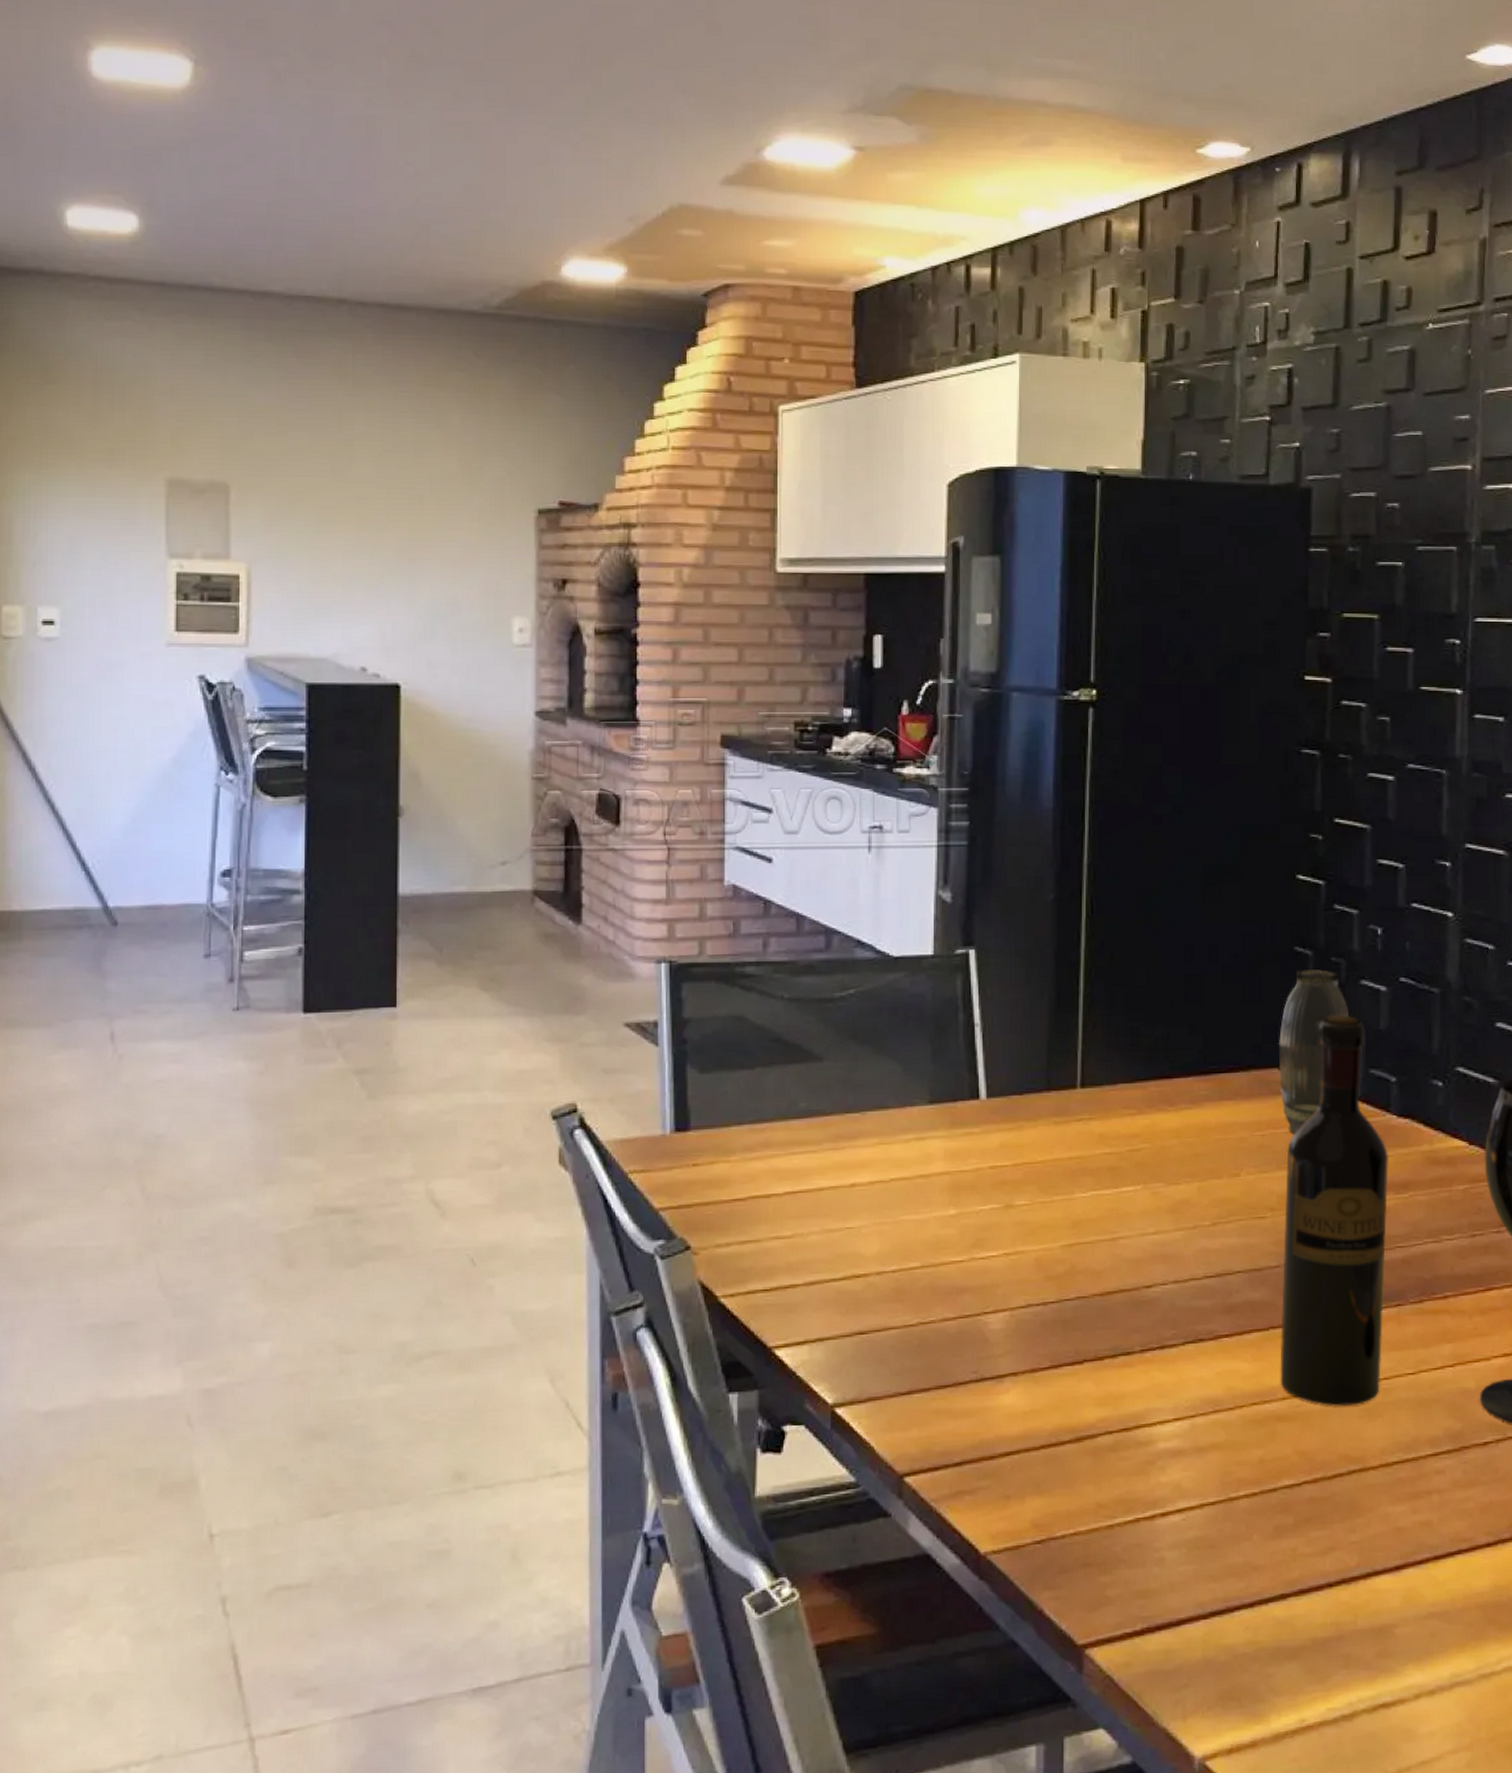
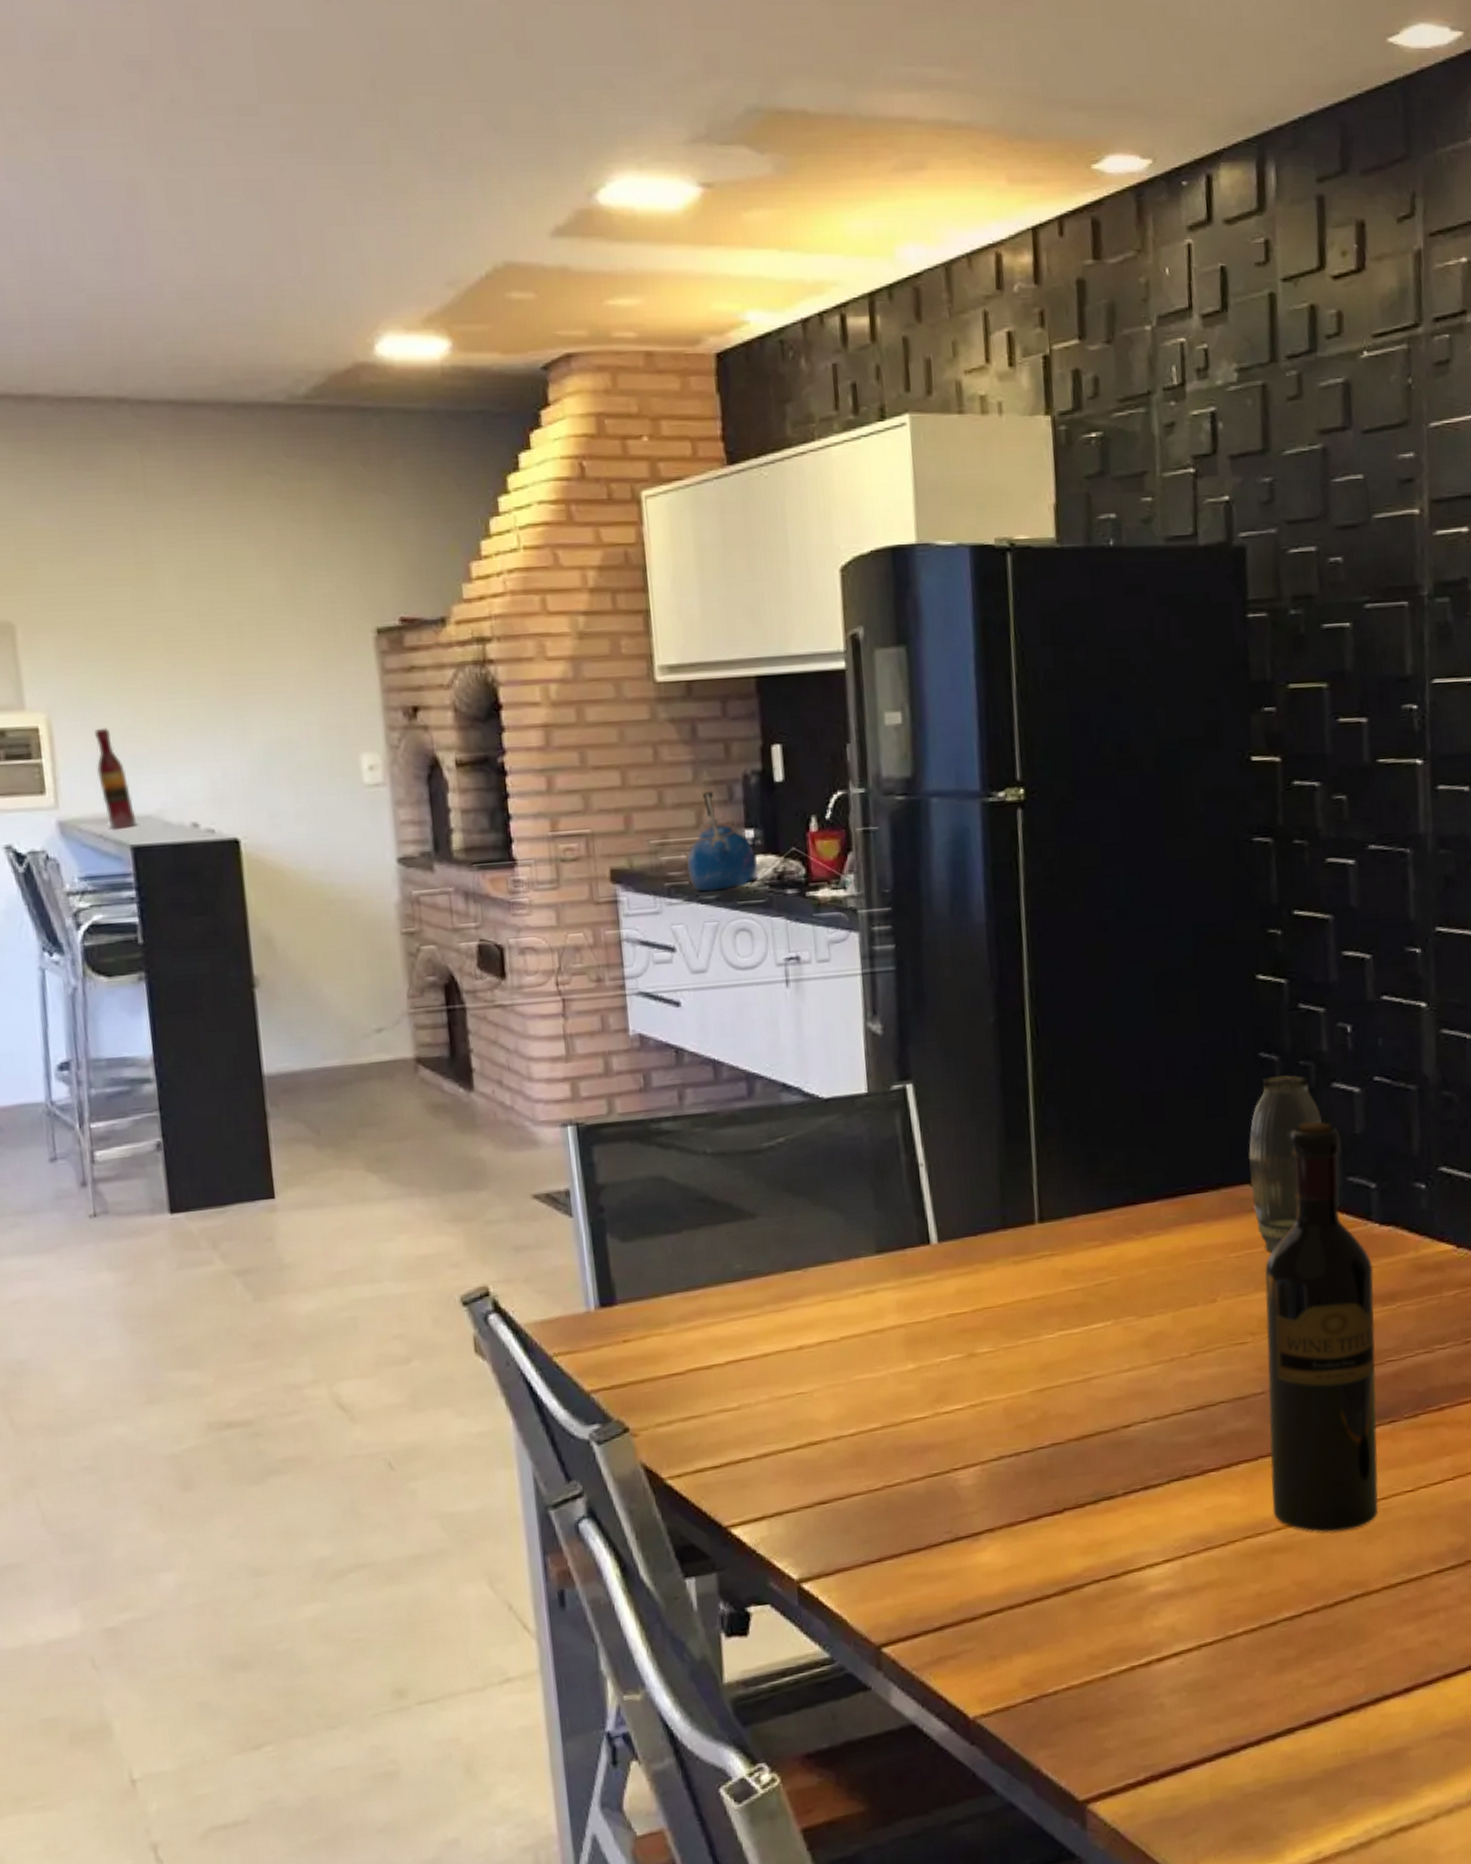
wine bottle: none [284,579,314,669] -> present [94,727,138,831]
kettle: none [788,673,853,761] -> present [686,792,759,892]

